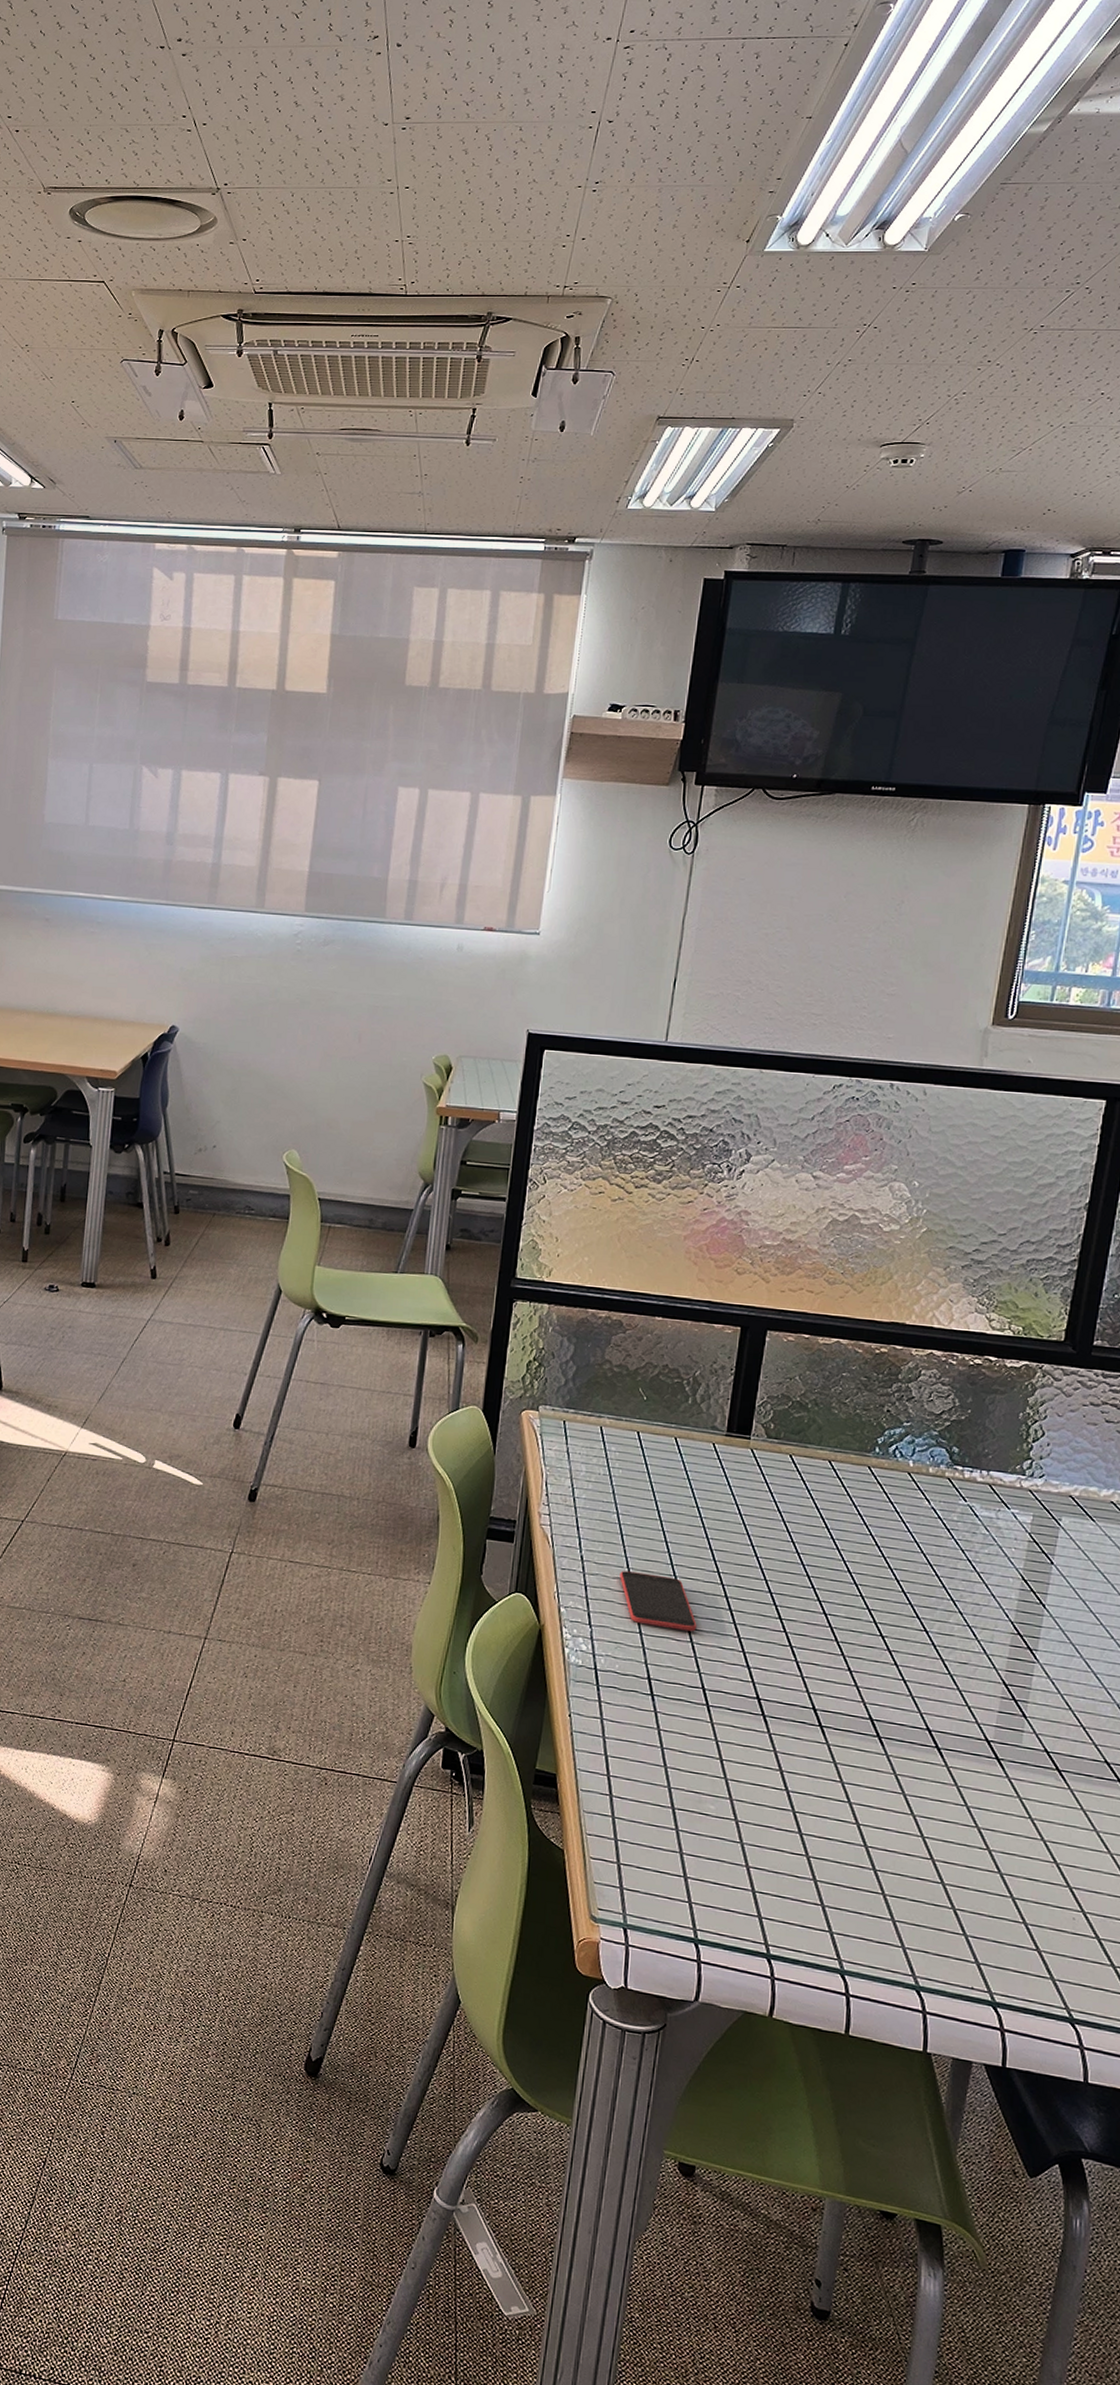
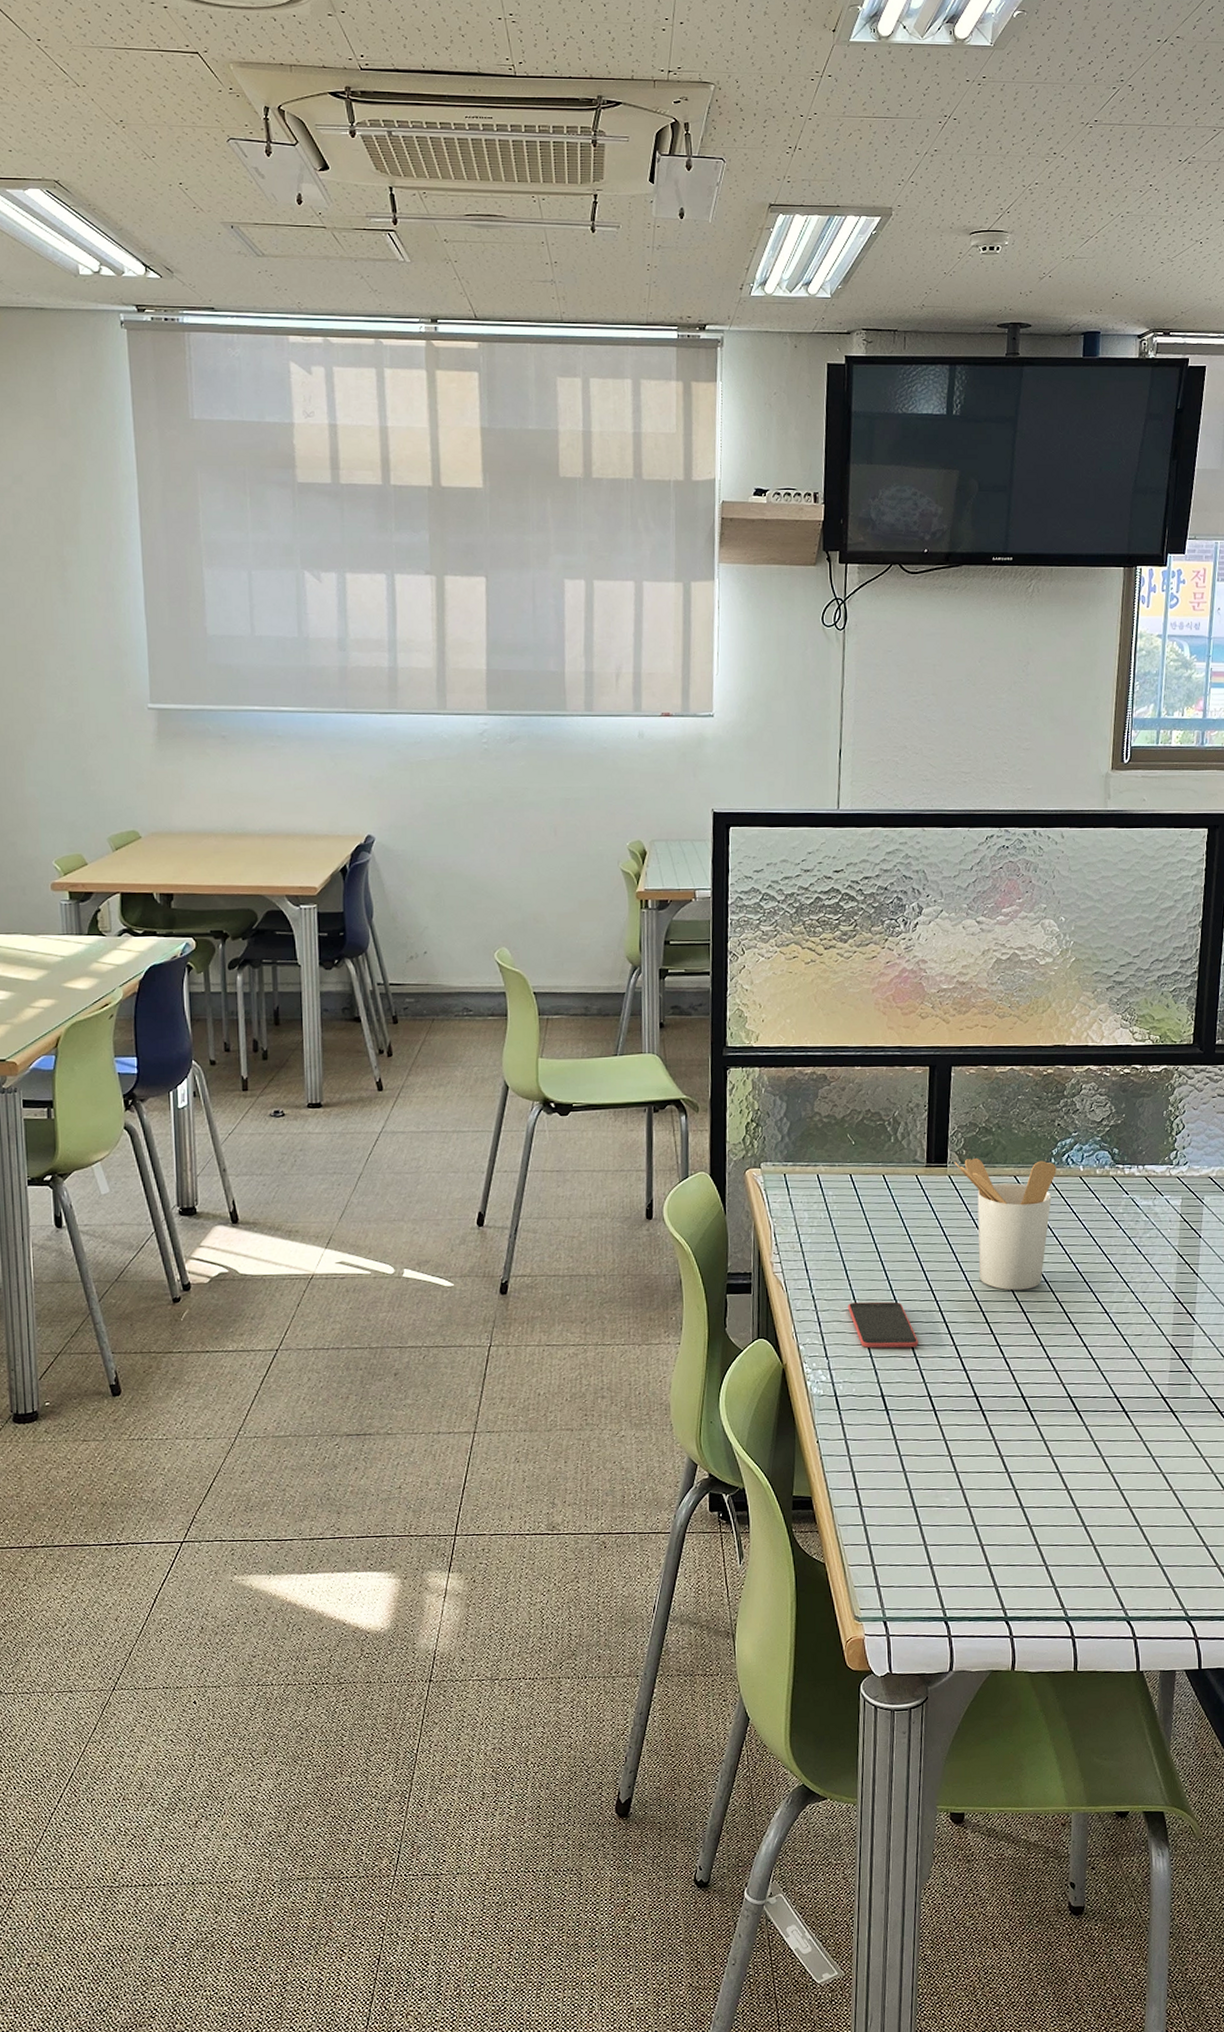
utensil holder: none [759,1433,881,1590] -> present [954,1157,1057,1291]

